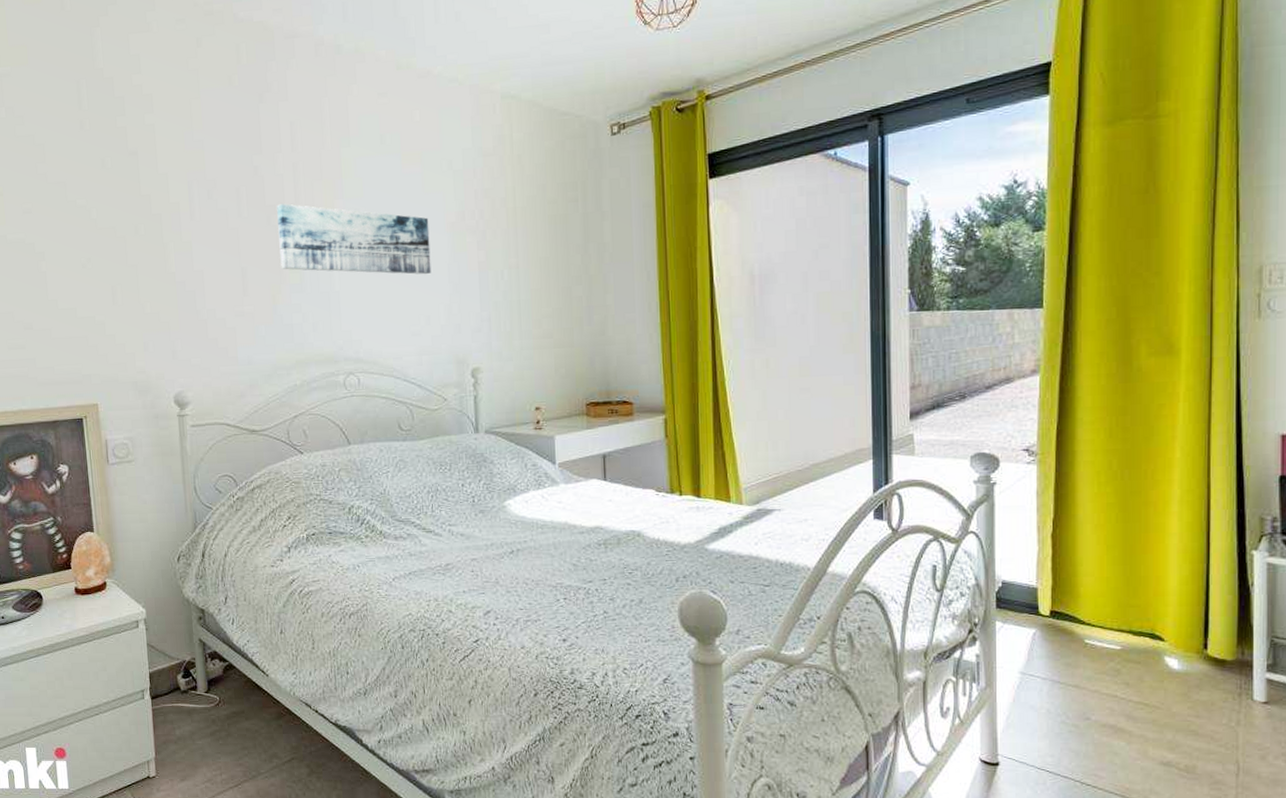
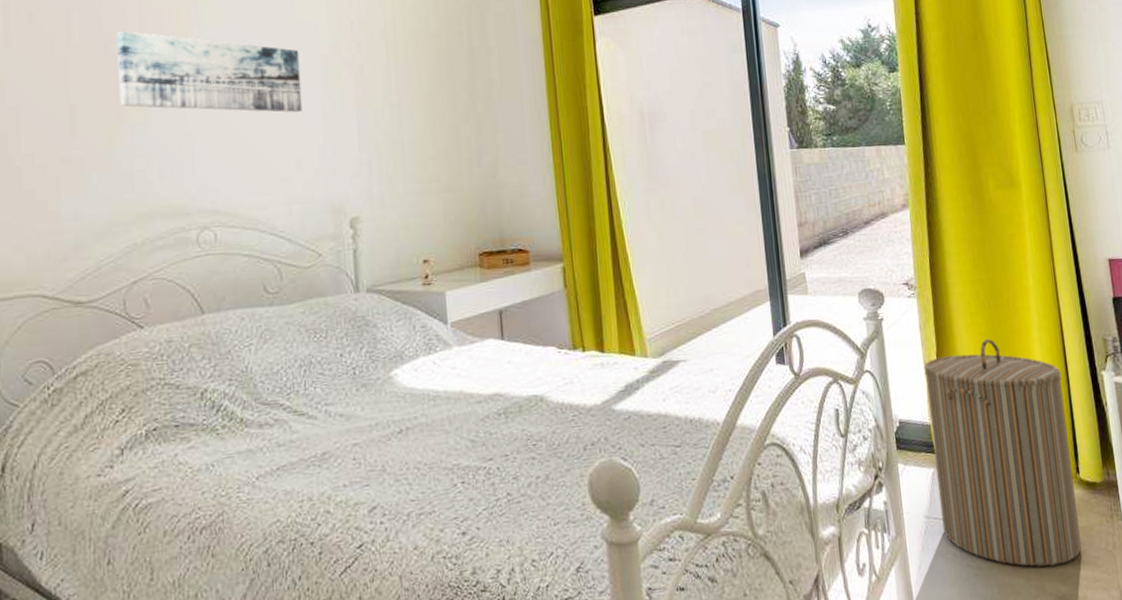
laundry hamper: none [1037,509,1201,733] -> present [924,338,1082,567]

